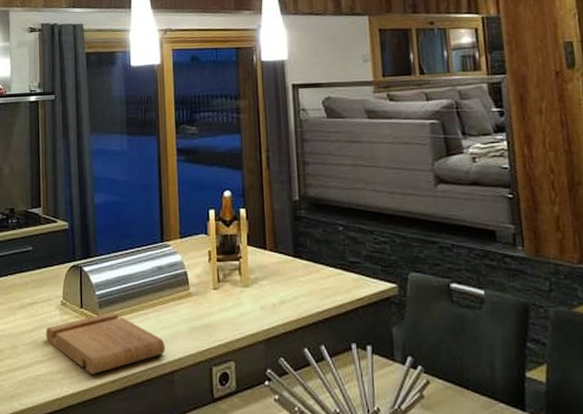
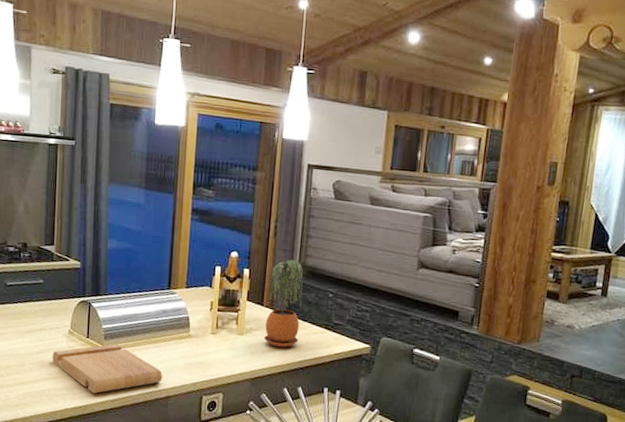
potted plant: none [269,191,313,298] -> present [263,258,303,348]

